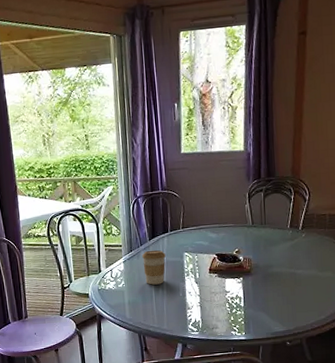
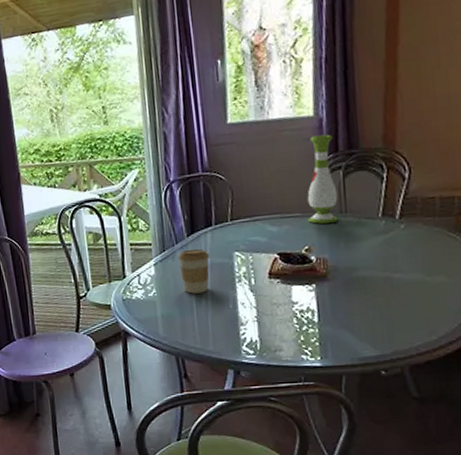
vase: none [238,165,260,233] -> present [307,134,338,224]

